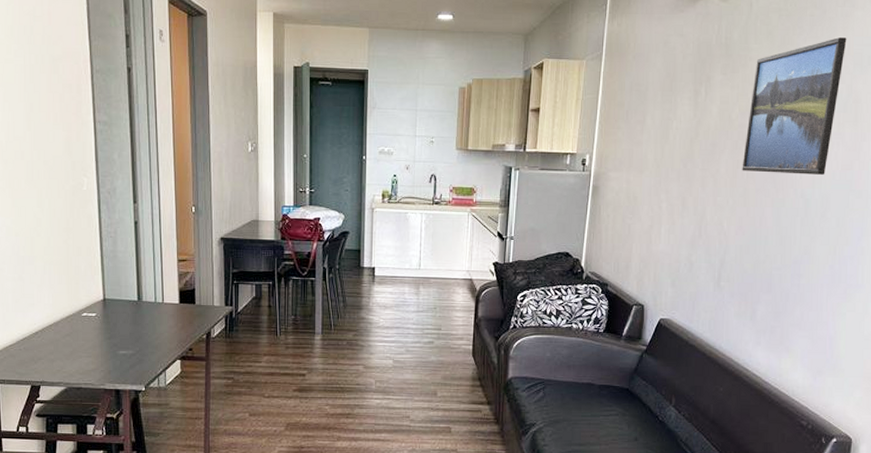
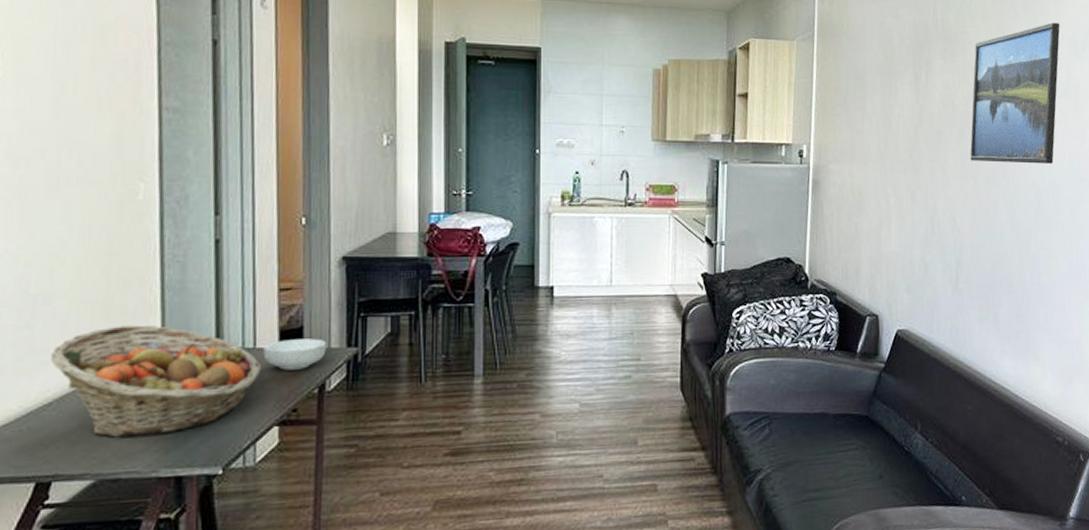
fruit basket: none [35,281,167,360] -> present [51,325,261,438]
cereal bowl: none [168,298,211,320] -> present [263,338,327,371]

